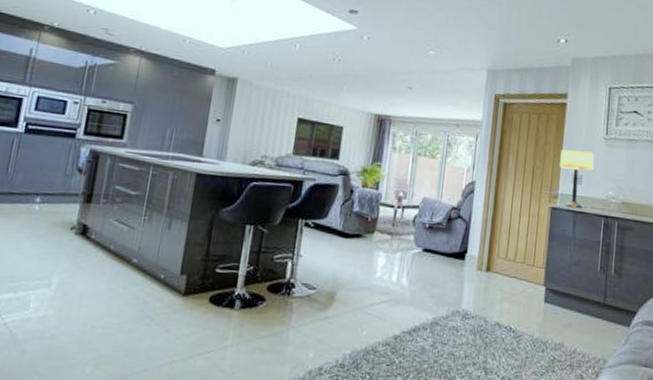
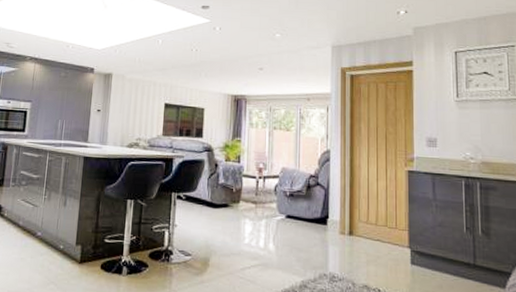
table lamp: present [560,149,594,209] -> none [412,114,448,171]

